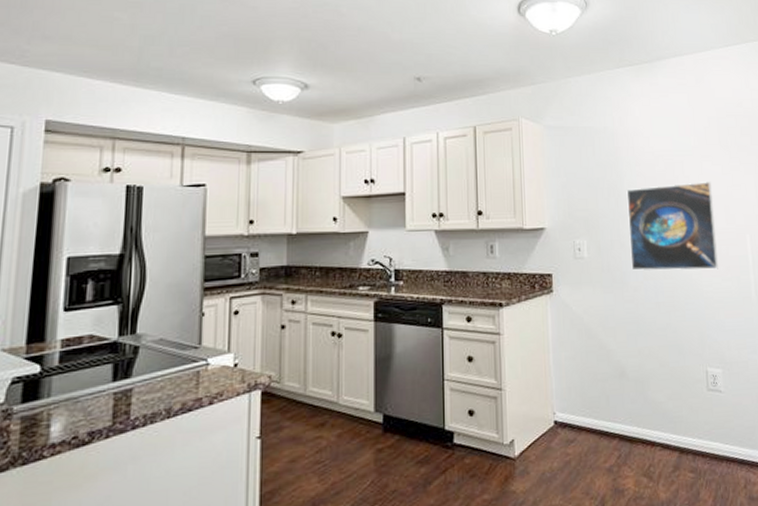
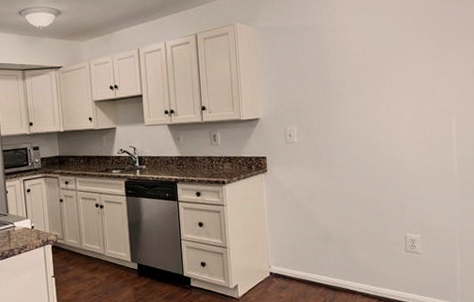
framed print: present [626,180,718,271] -> none [333,67,421,152]

